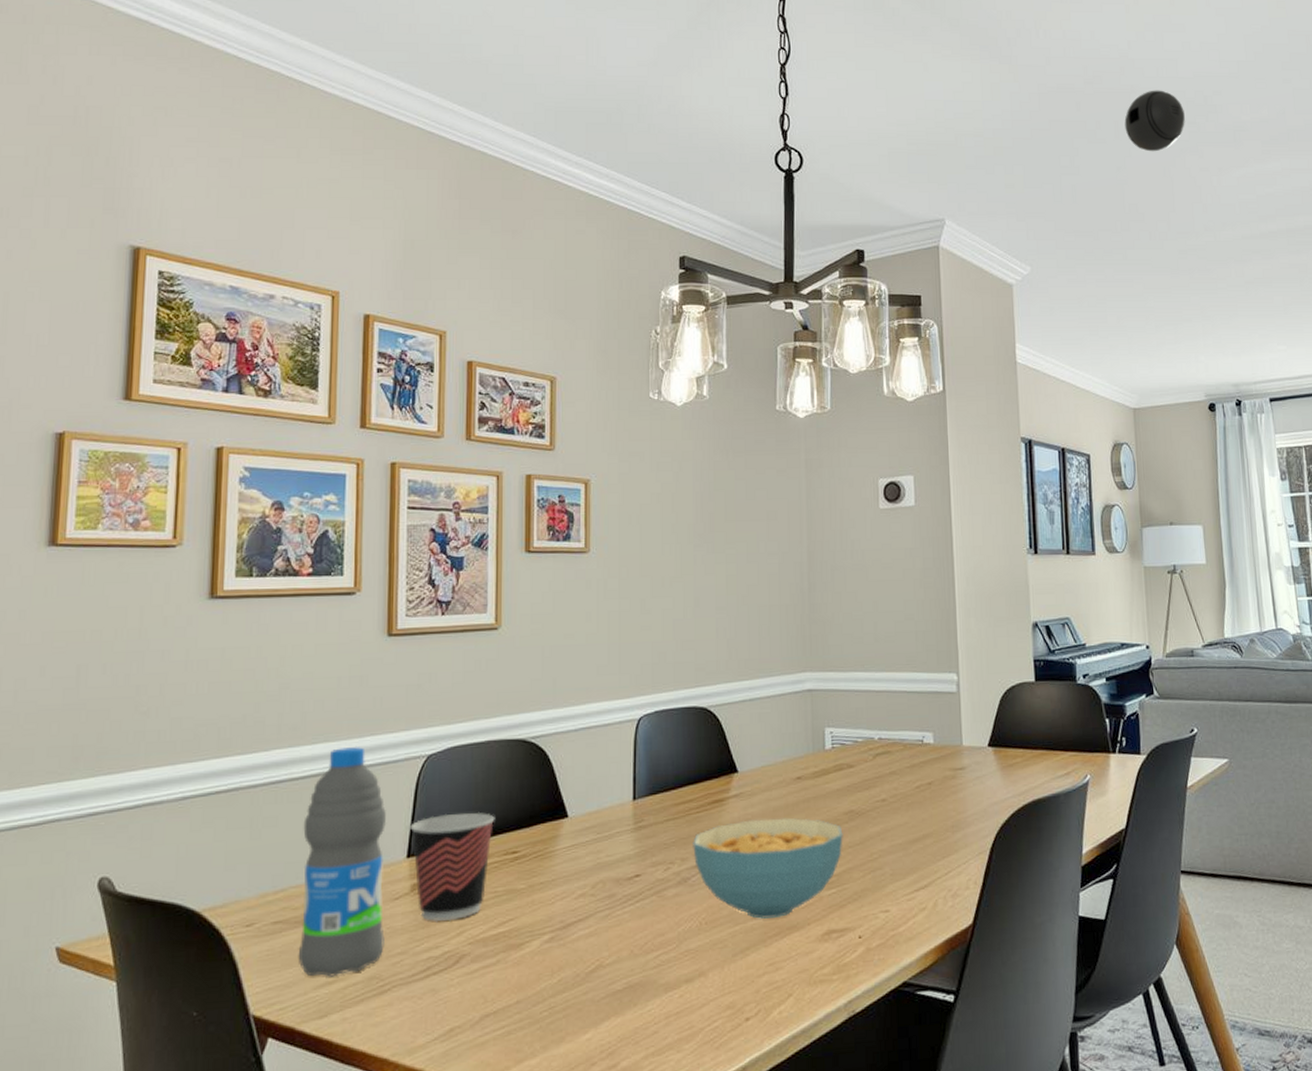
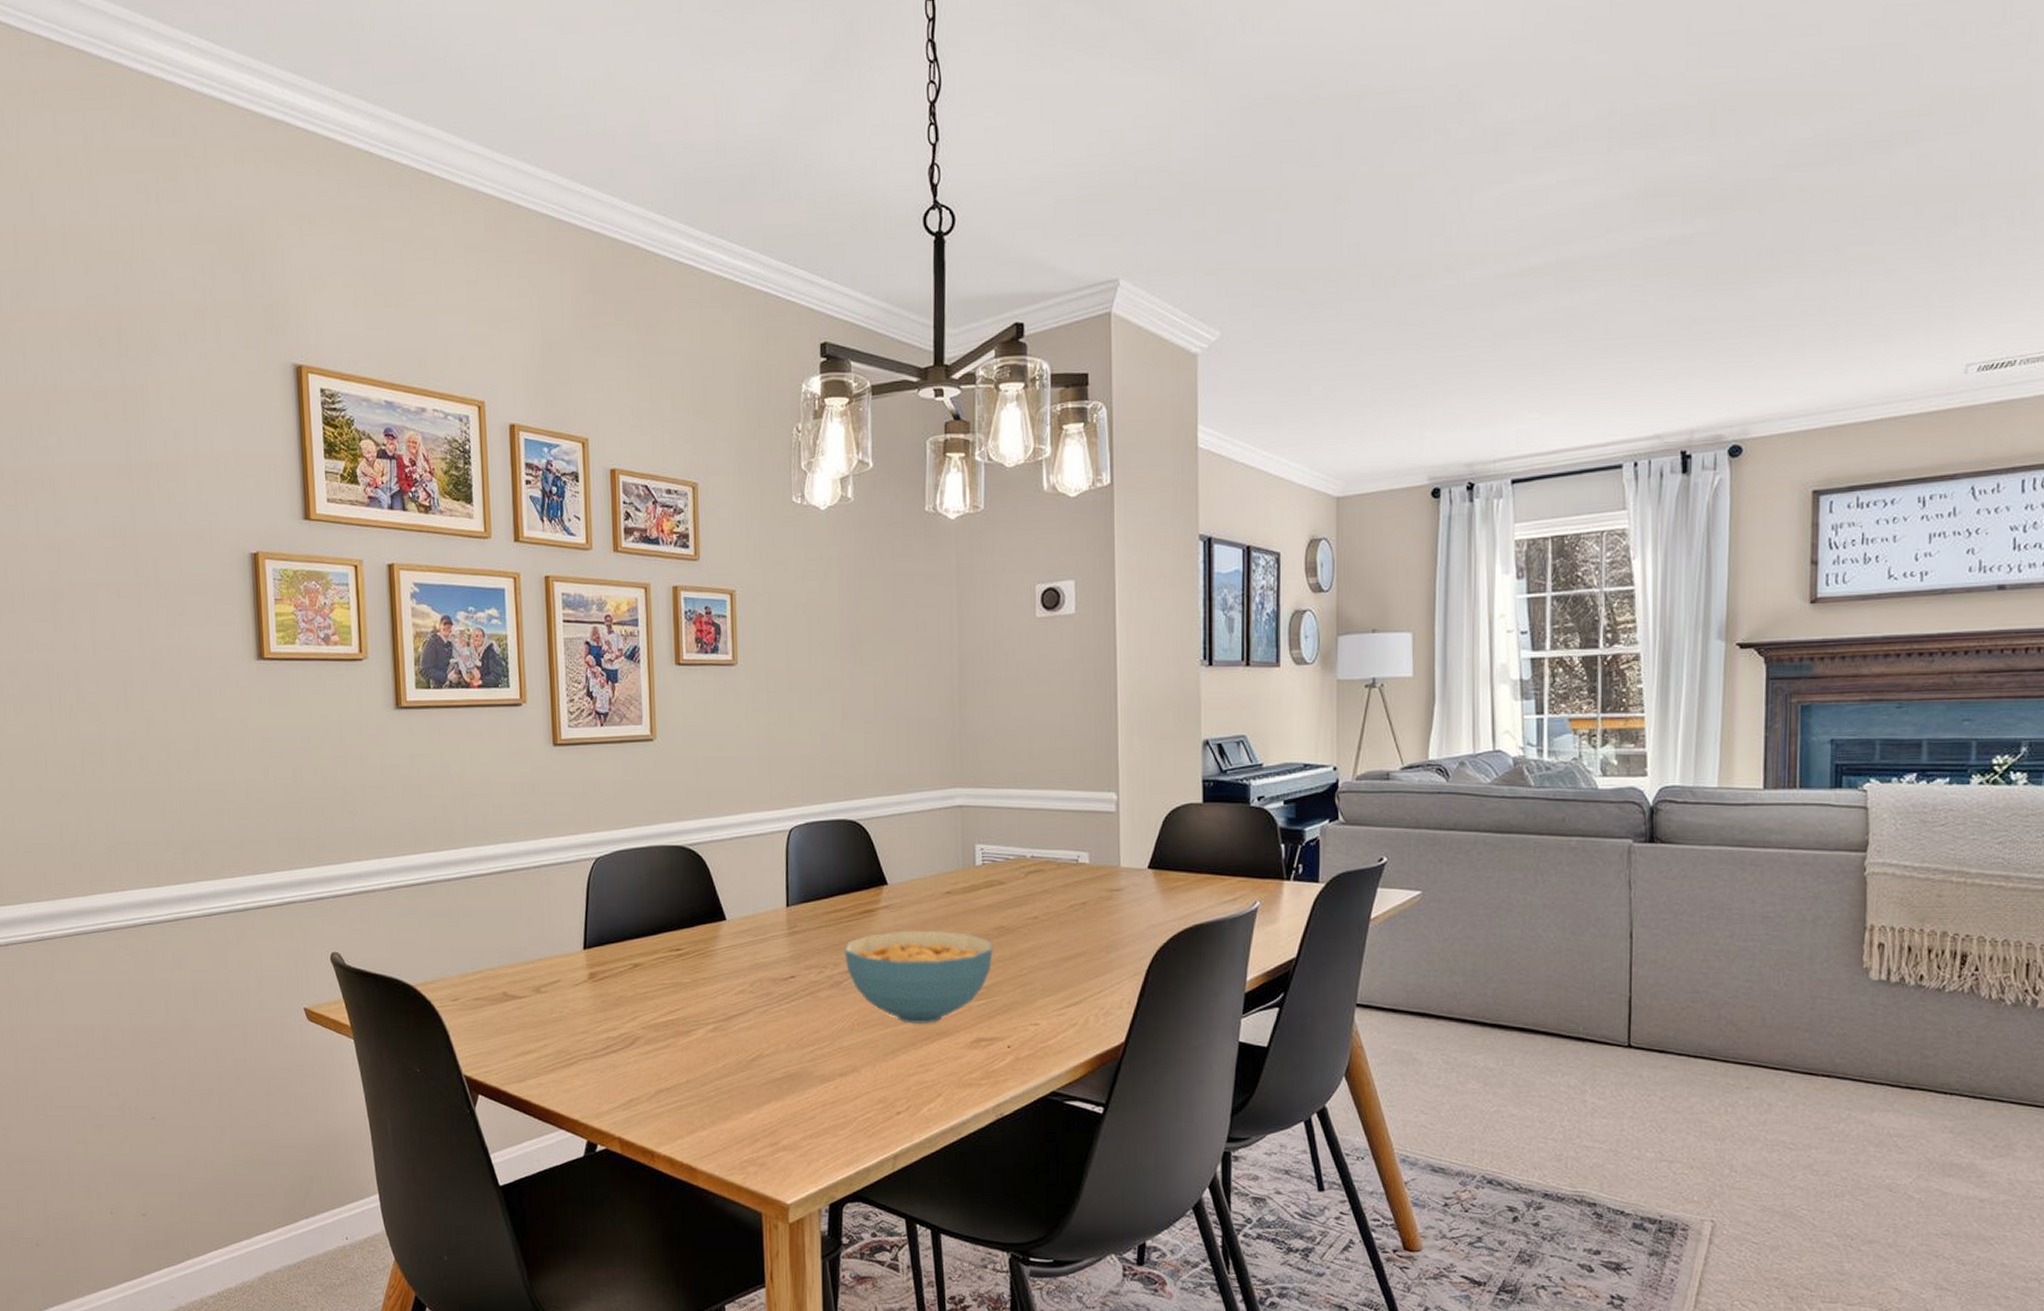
water bottle: present [298,746,387,977] -> none [492,847,569,1048]
cup: present [410,812,495,921] -> none [585,911,660,1007]
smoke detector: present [1124,90,1185,152] -> none [1350,88,1431,173]

